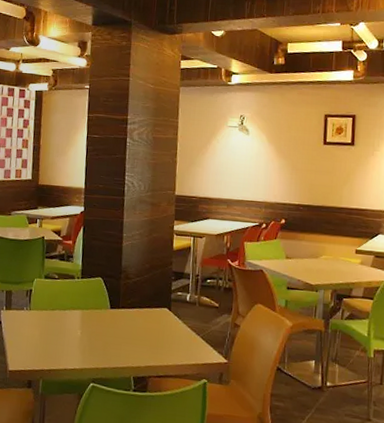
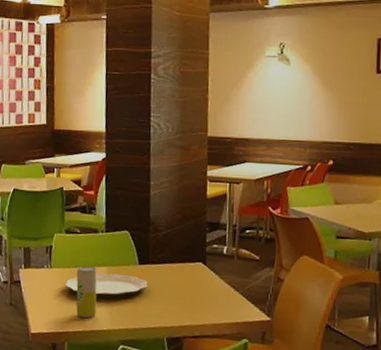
plate: none [42,316,118,340] -> present [65,273,148,299]
beverage can: none [51,309,72,357] -> present [76,266,97,318]

